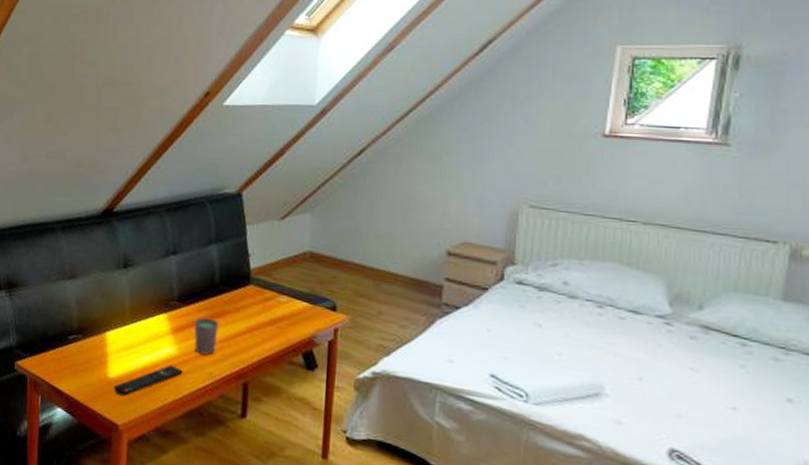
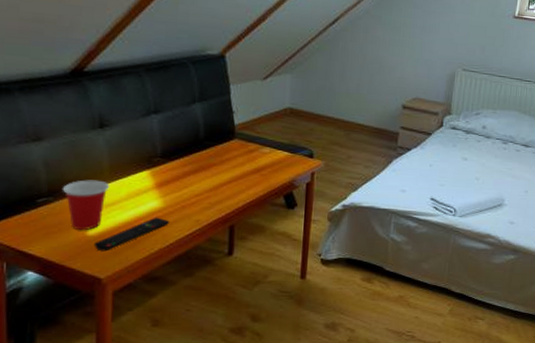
cup: none [89,319,131,373] -> present [62,179,110,231]
cup: present [193,317,219,356] -> none [179,171,205,206]

